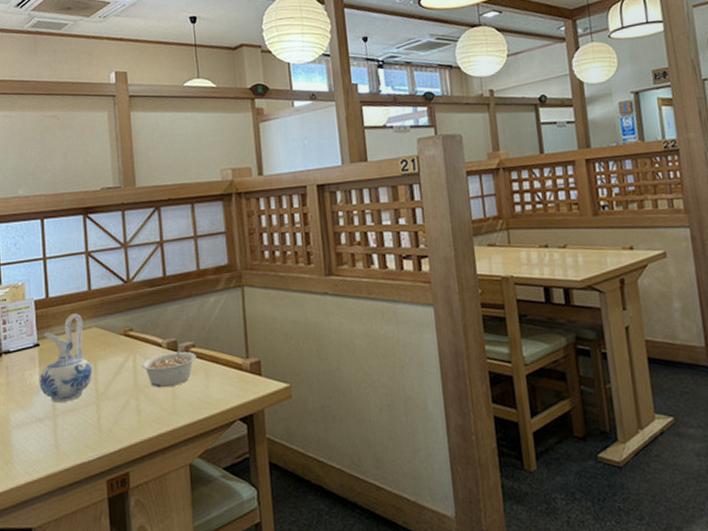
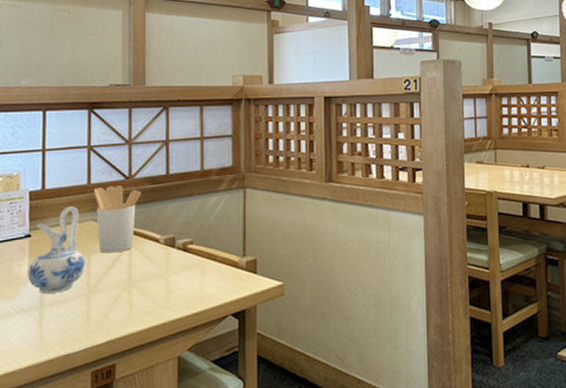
utensil holder: none [95,290,141,360] -> present [94,185,142,254]
legume: present [141,344,196,388] -> none [136,241,193,283]

